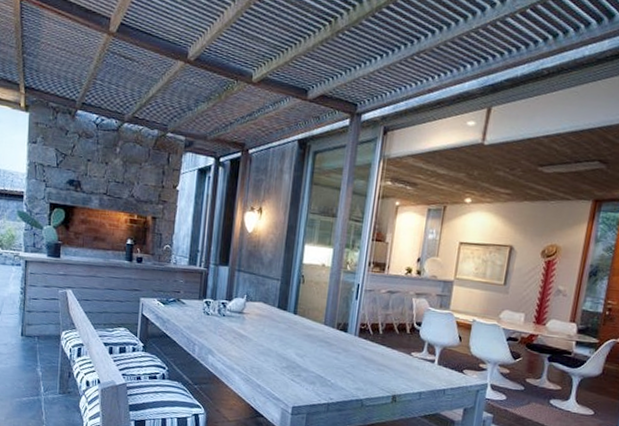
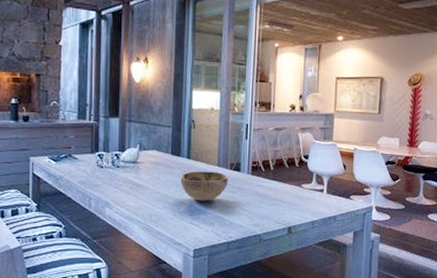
decorative bowl: none [284,327,334,359] -> present [180,171,228,201]

